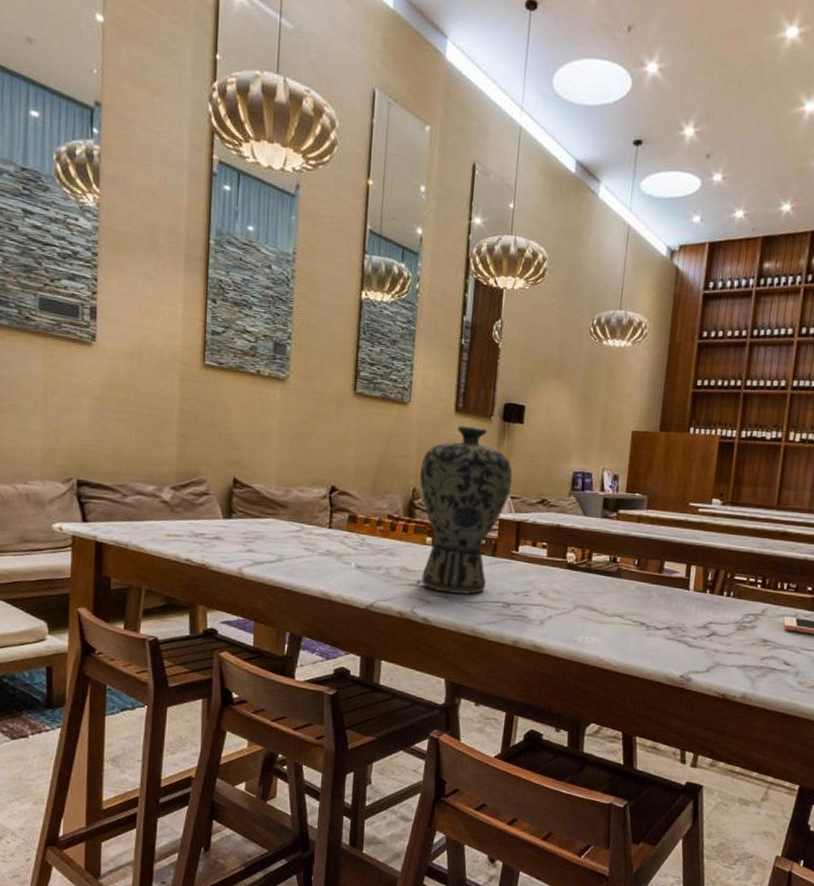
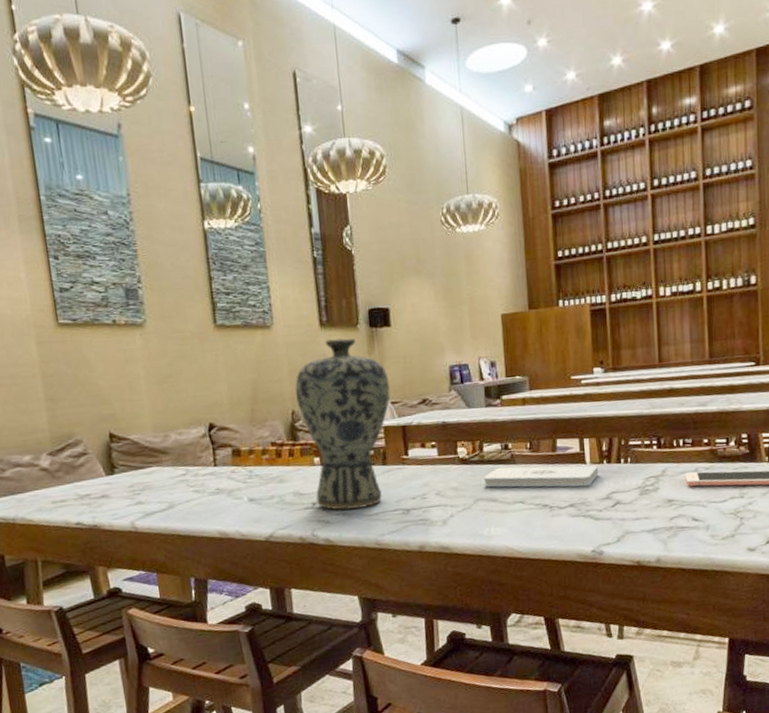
notepad: none [587,578,700,612] -> present [483,465,598,488]

